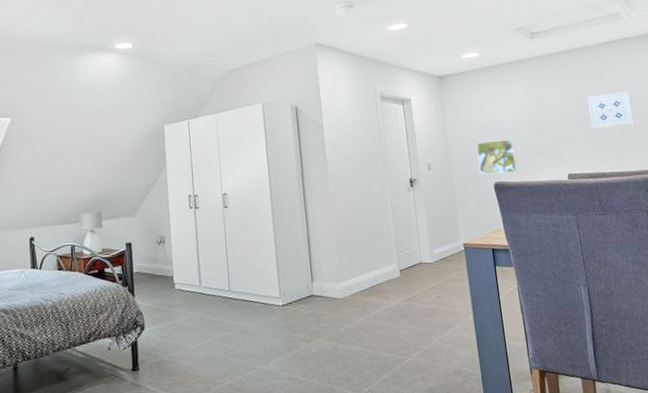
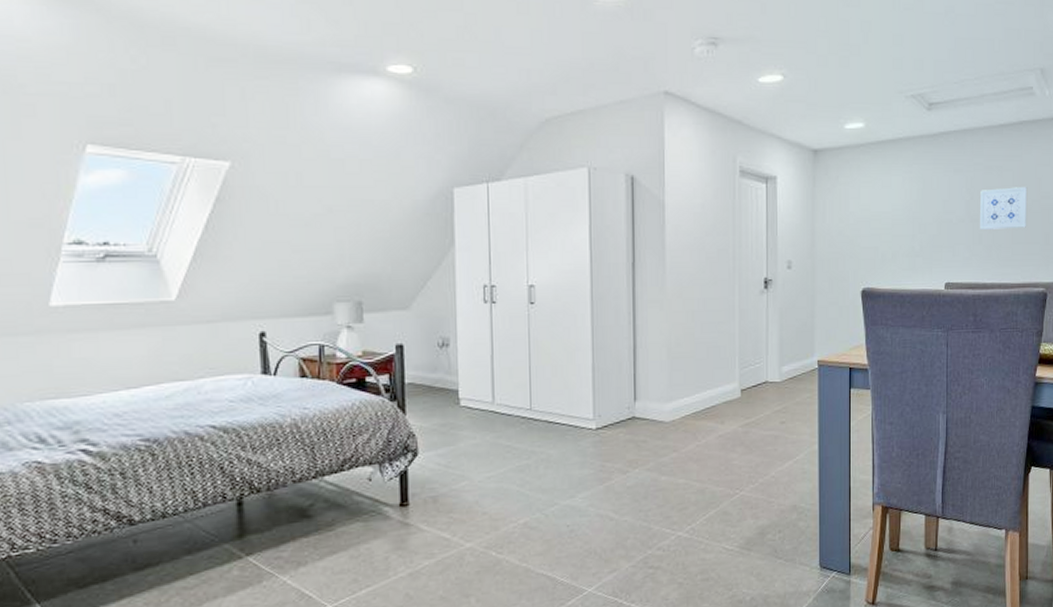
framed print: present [476,139,518,174] -> none [847,236,890,278]

